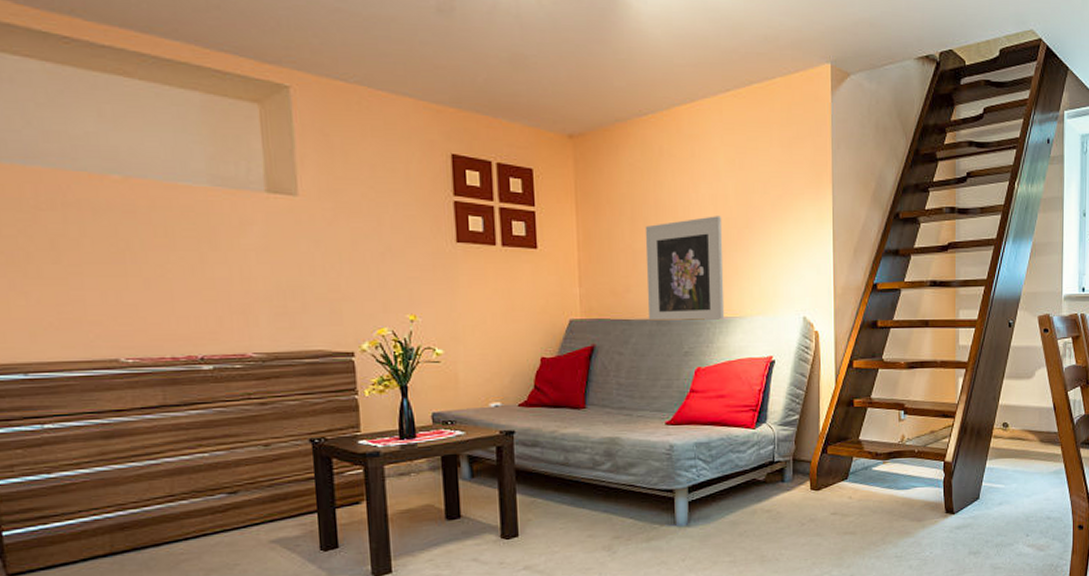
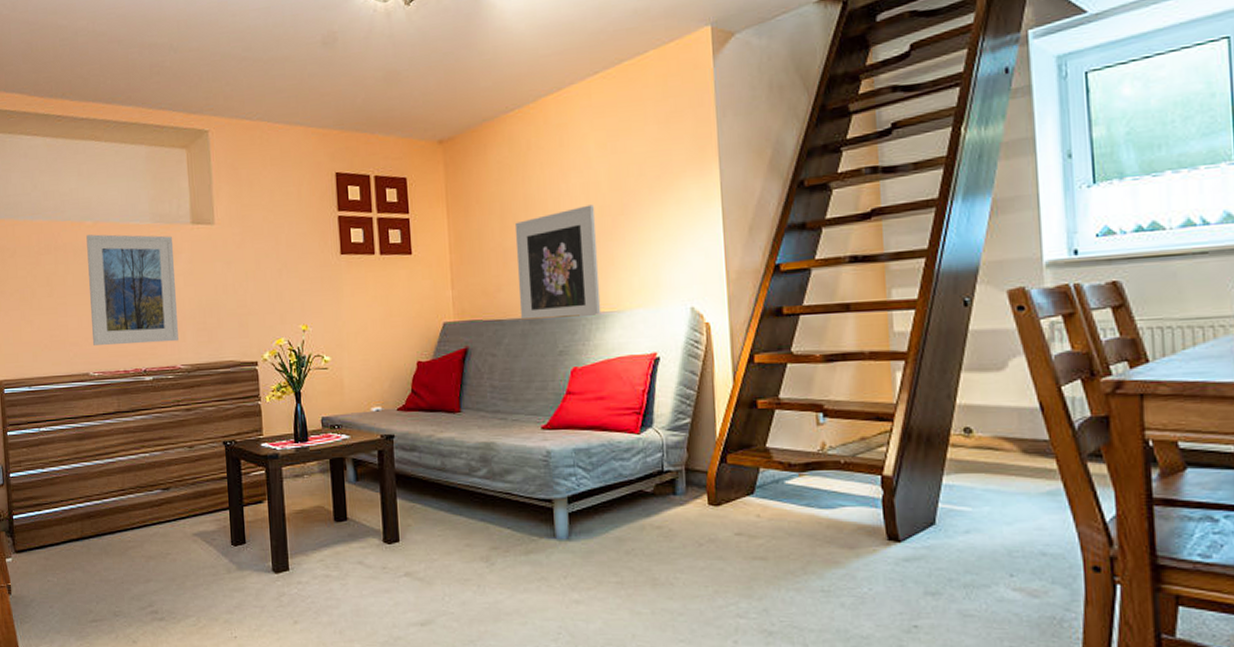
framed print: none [112,192,249,327] -> present [86,234,179,345]

